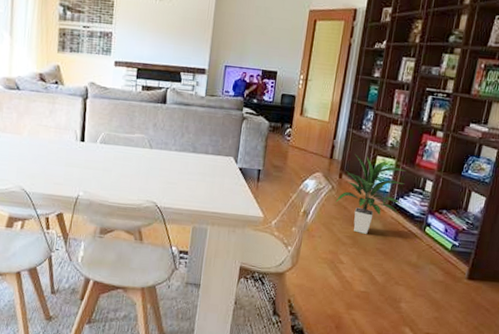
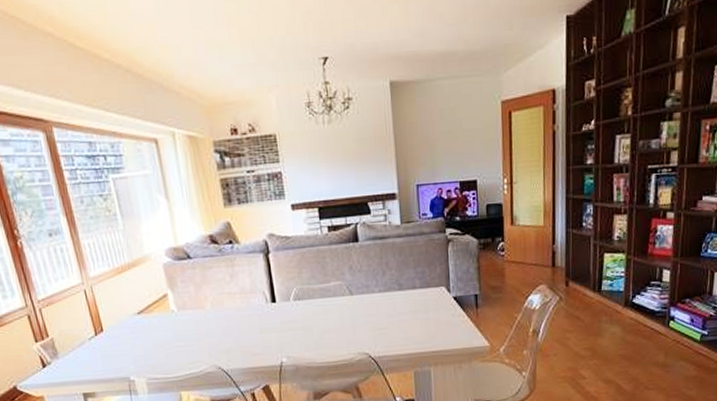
indoor plant: present [335,154,407,234] -> none [566,256,640,343]

